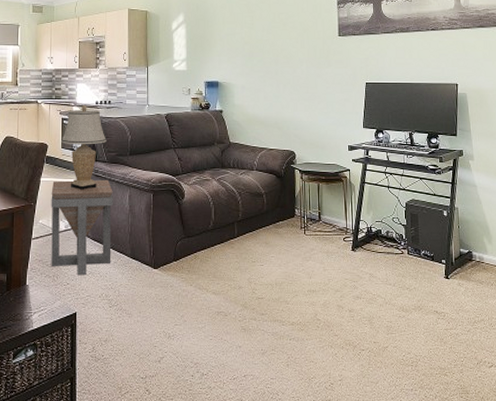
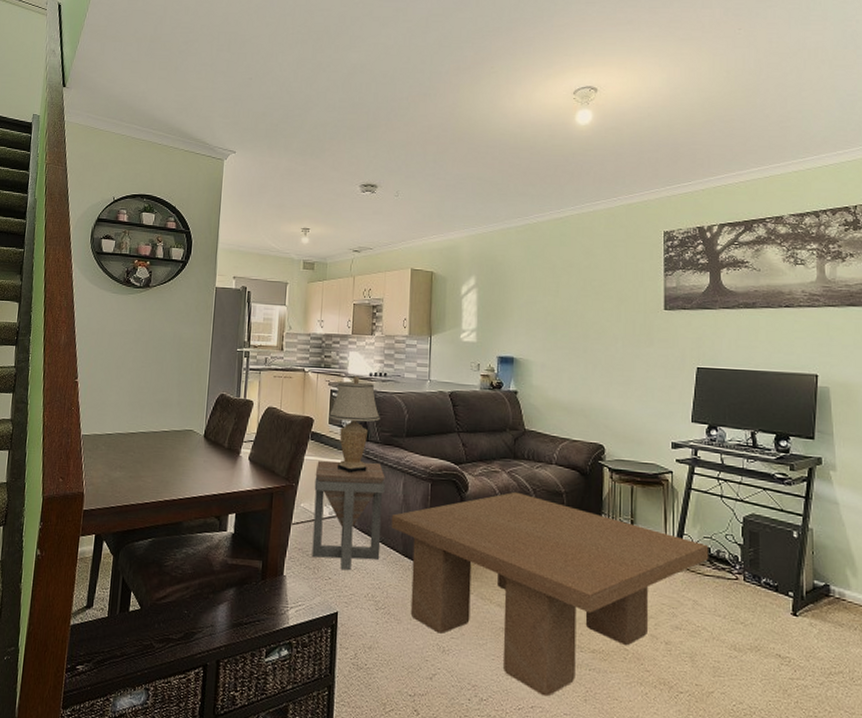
coffee table: none [120,196,381,366] -> present [391,491,709,697]

